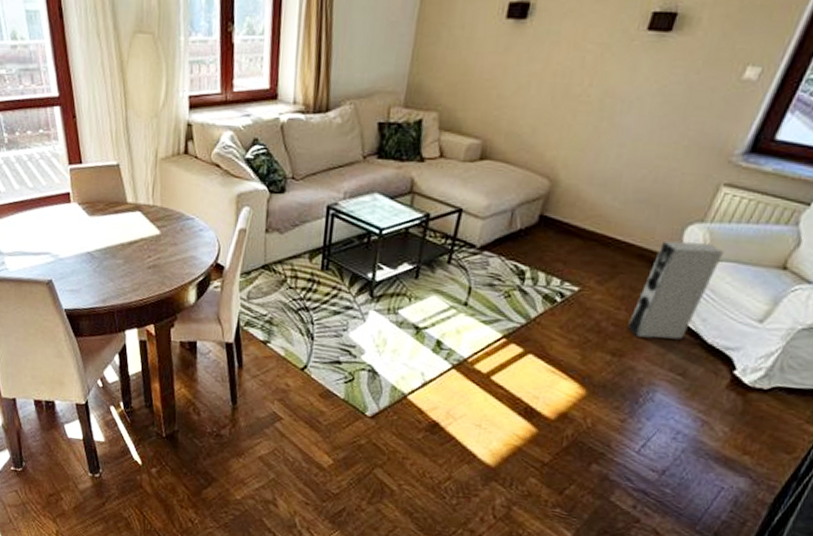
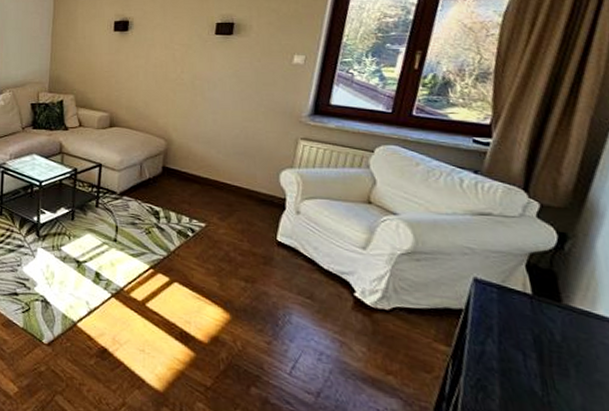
speaker: present [626,240,725,340] -> none [251,183,317,266]

